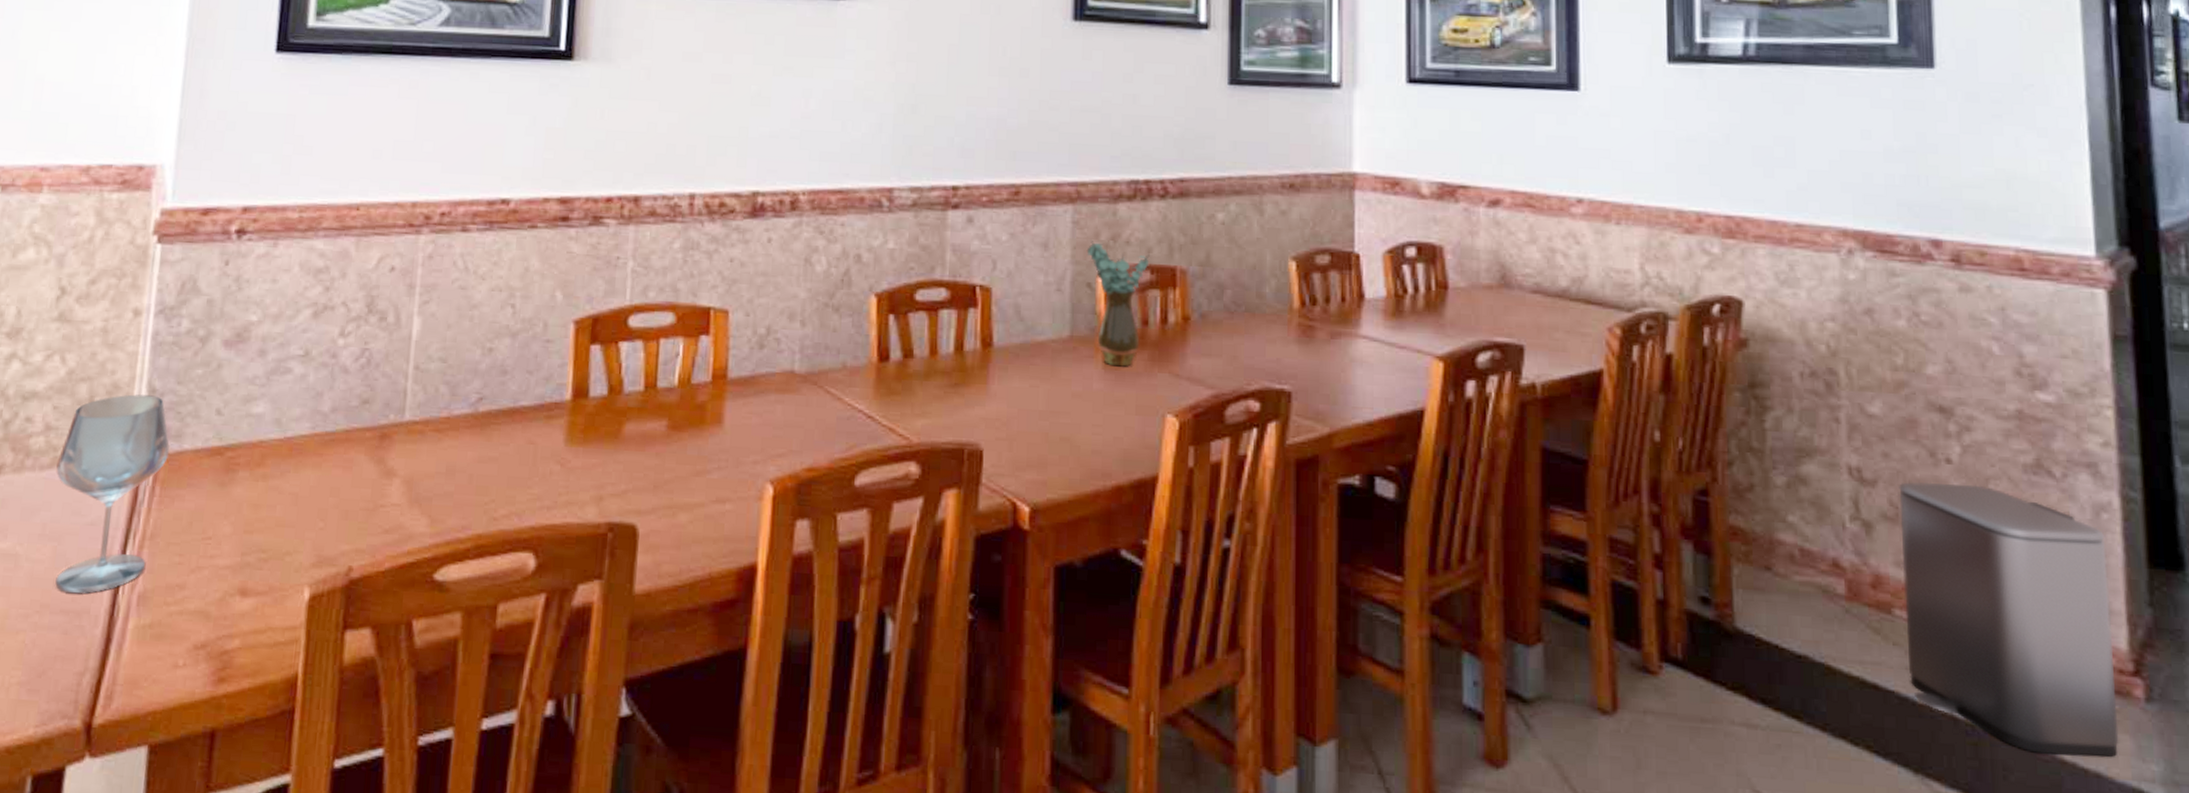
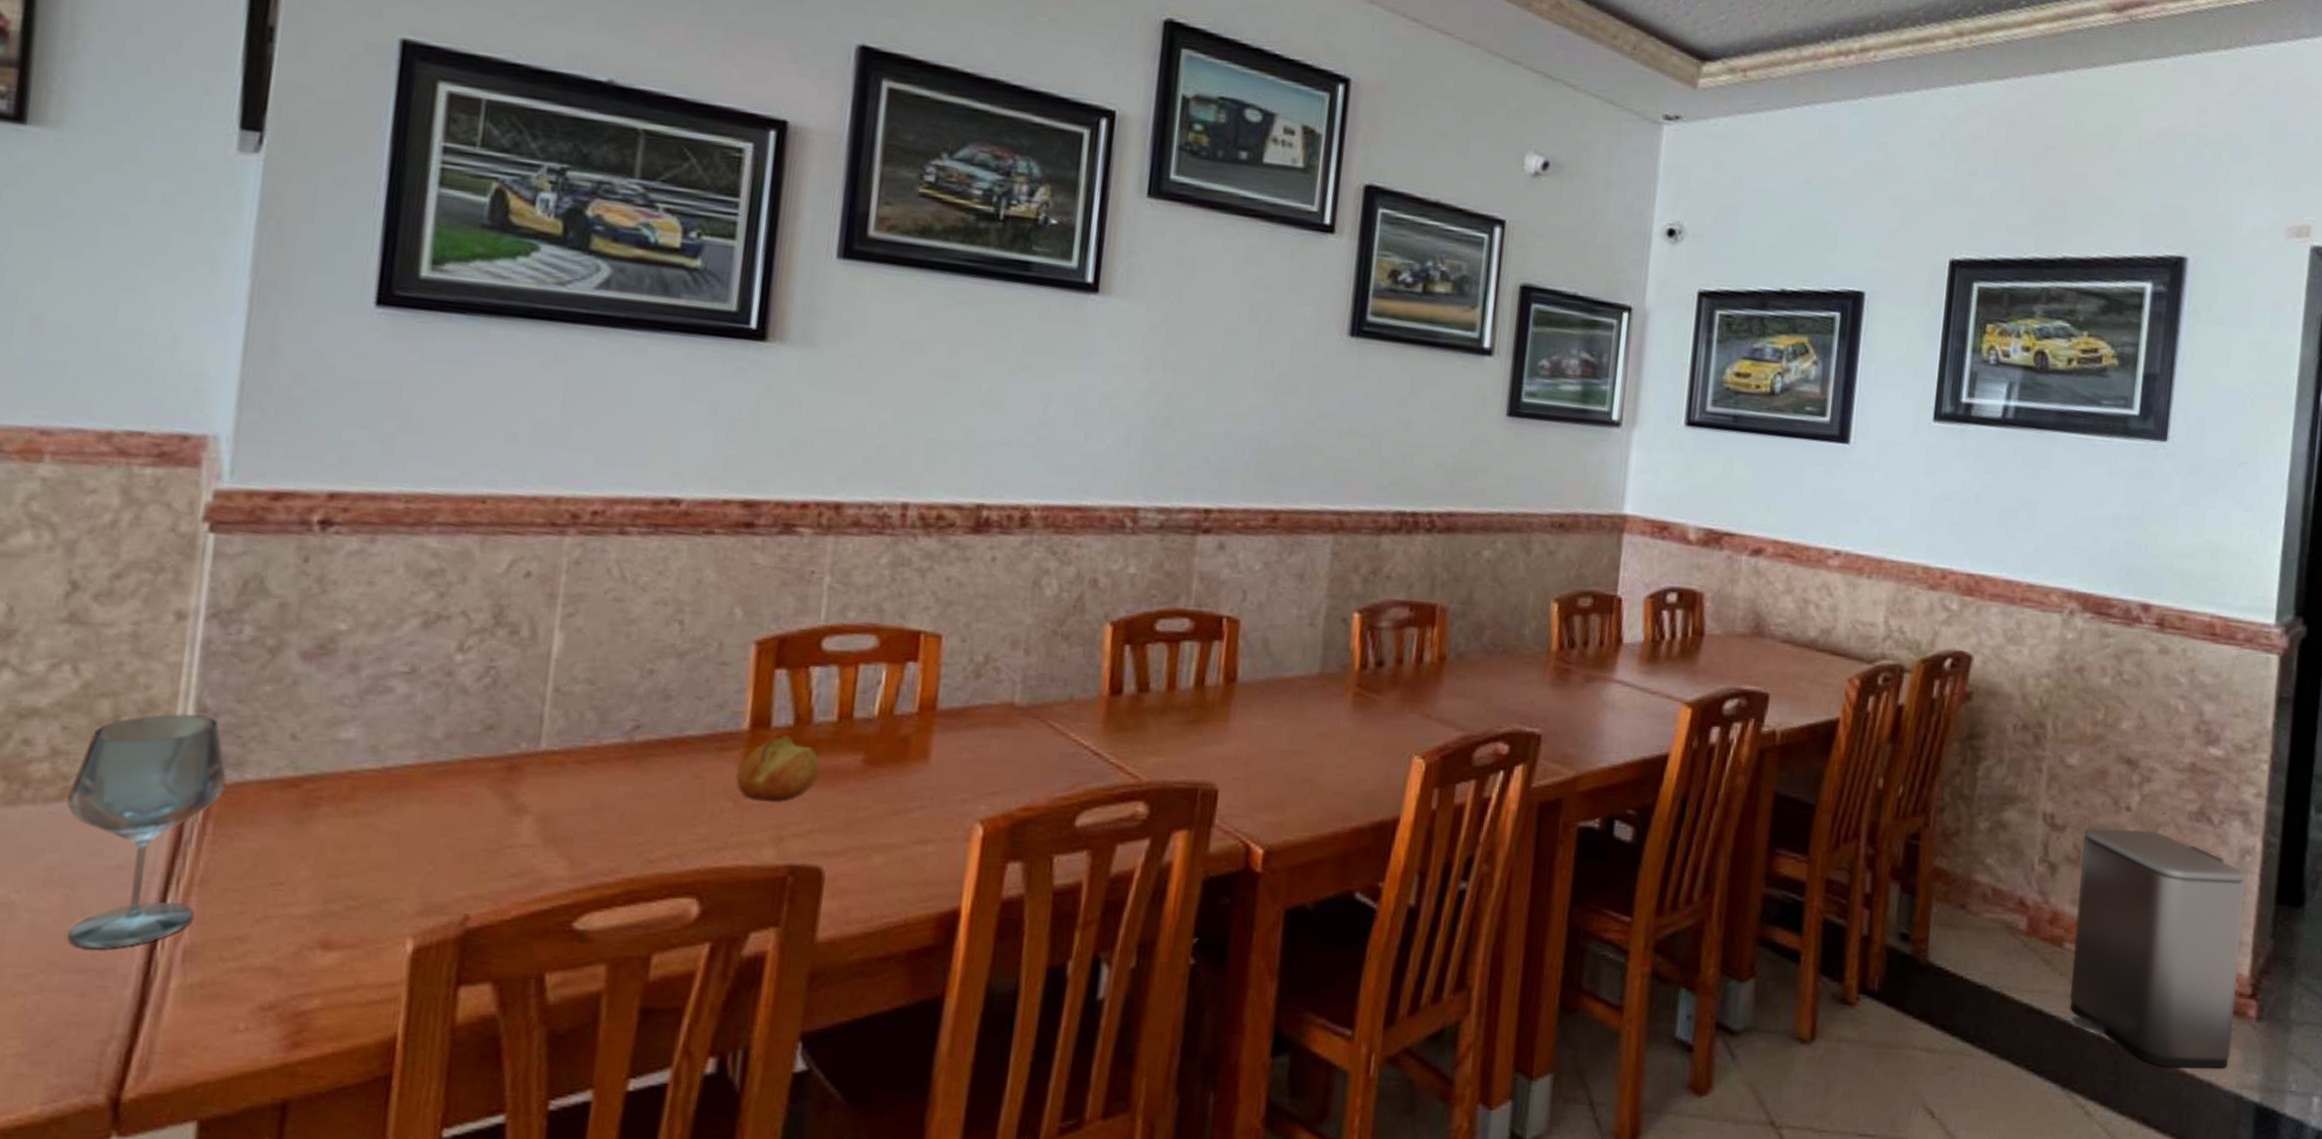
bread roll: none [562,404,631,464] -> present [736,735,819,801]
vase: present [1086,239,1150,367] -> none [1344,572,1410,706]

